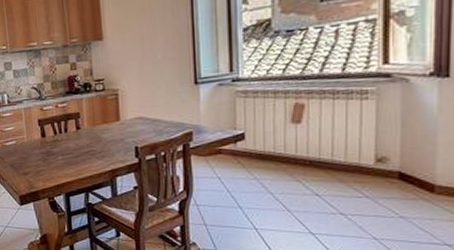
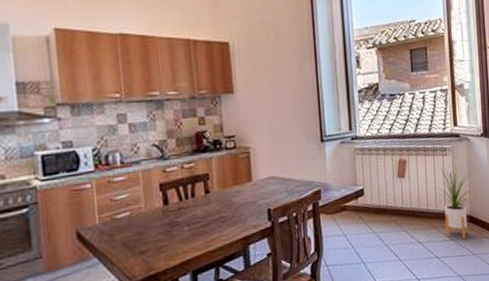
house plant: none [348,108,412,197] -> present [436,163,475,239]

